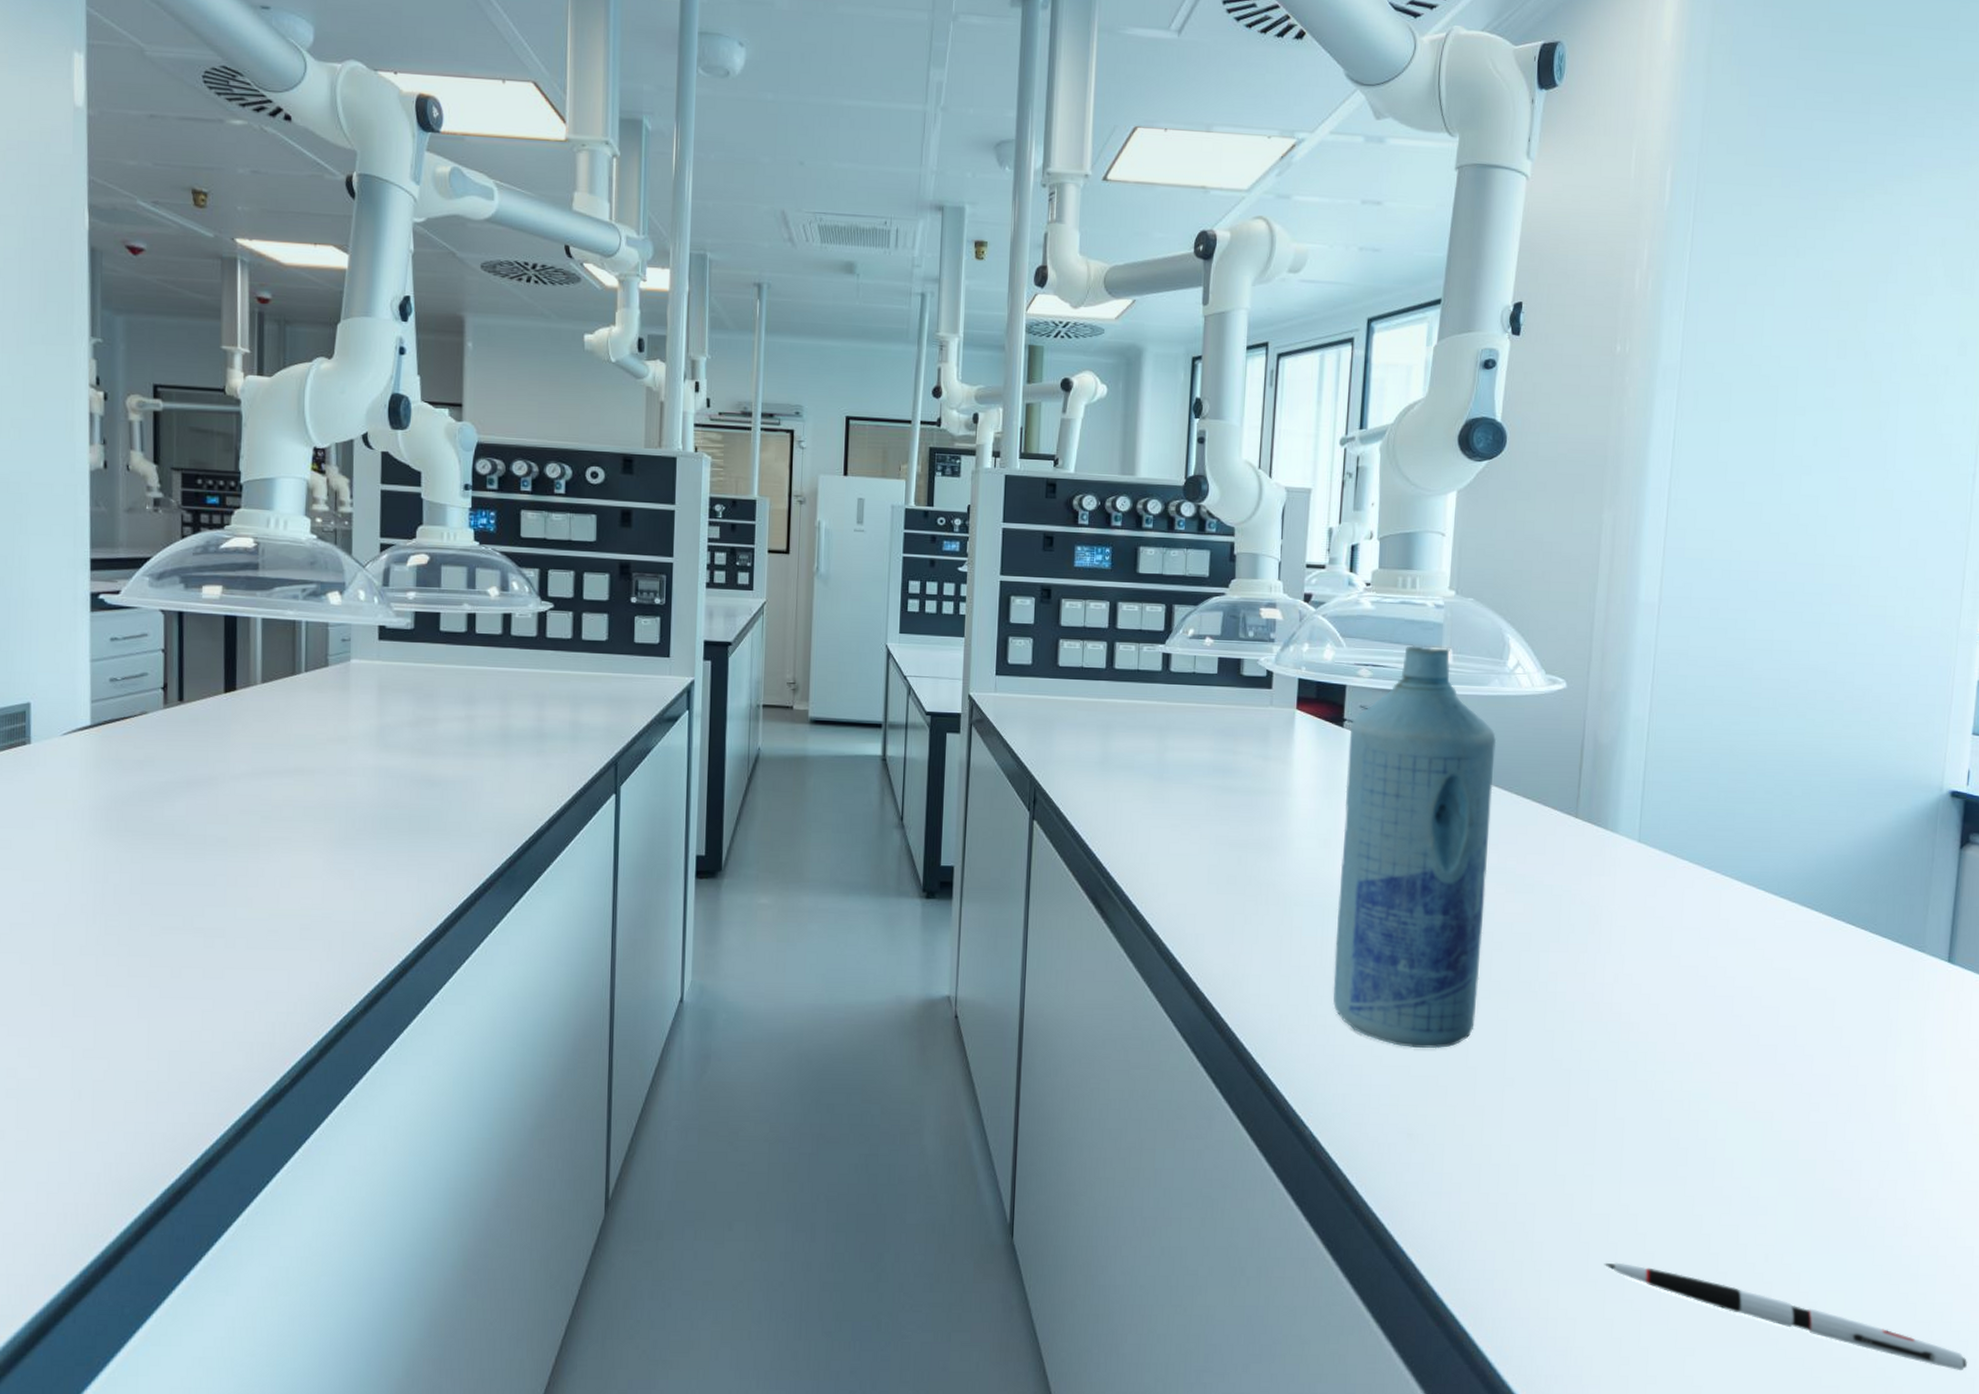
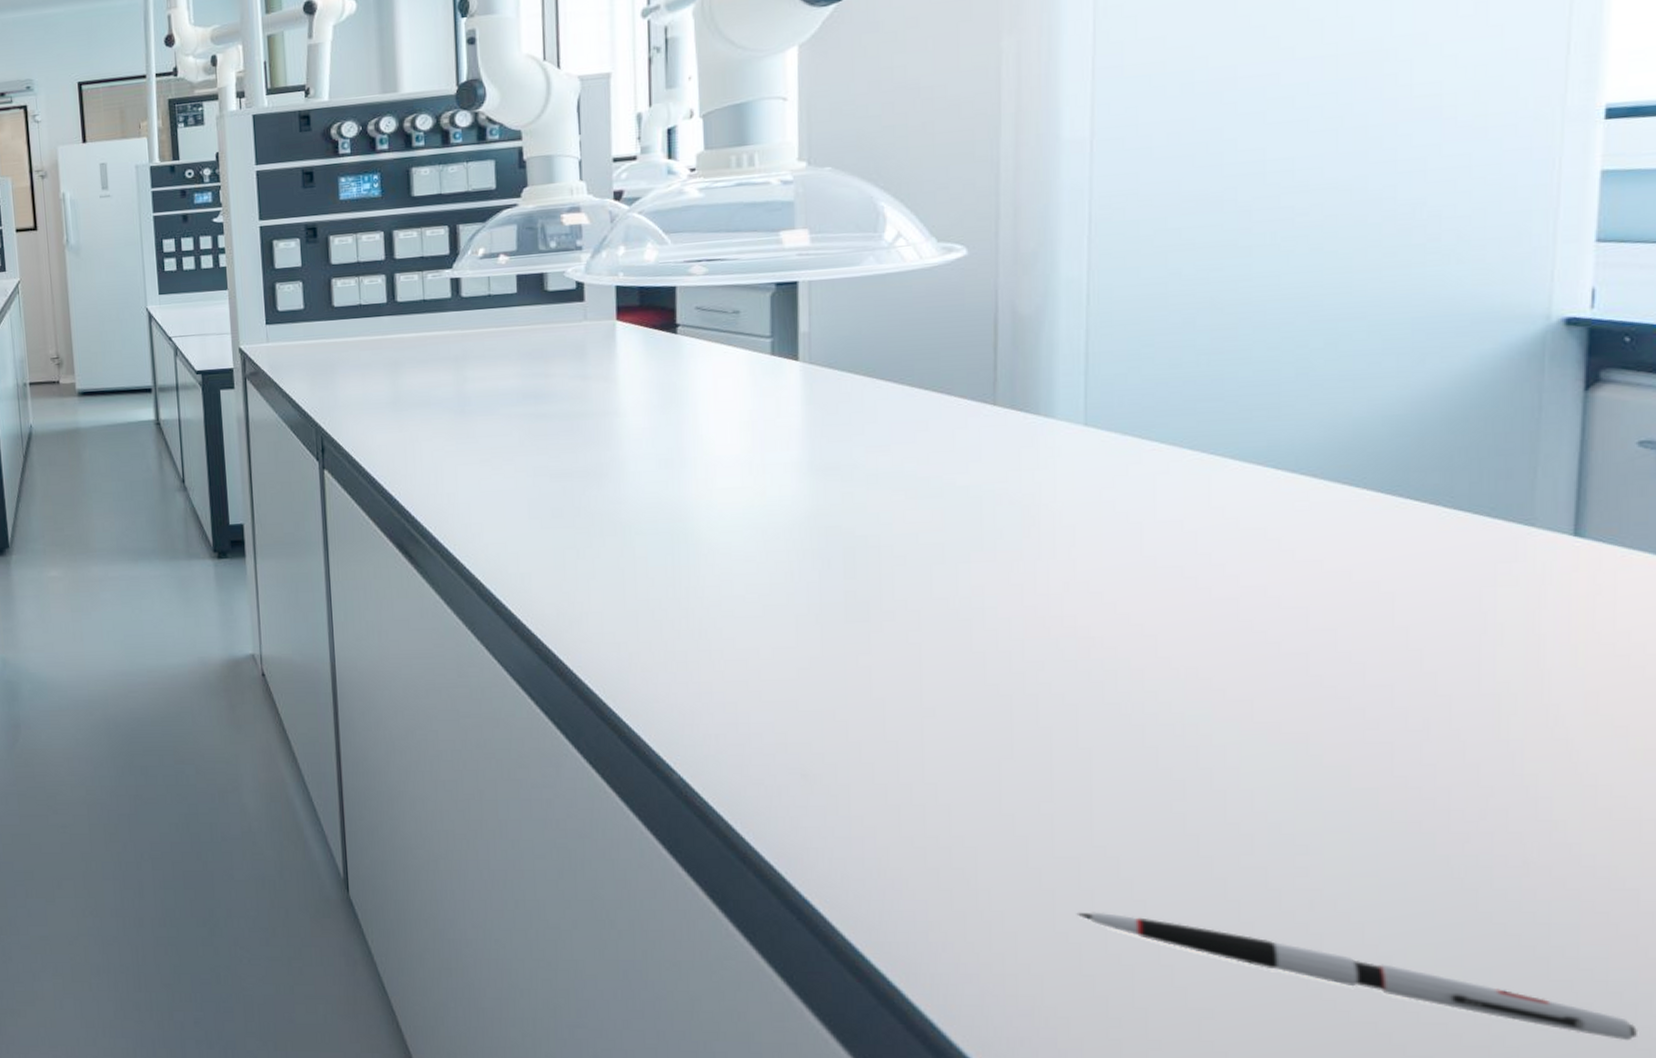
bottle: present [1333,645,1497,1049] -> none [685,228,879,680]

